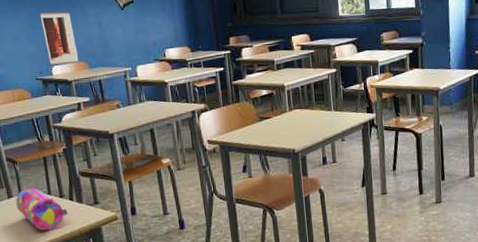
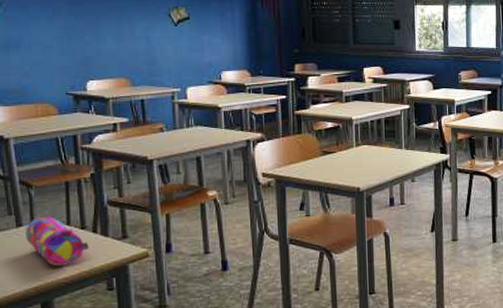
wall art: present [39,12,79,65] -> none [78,22,120,79]

